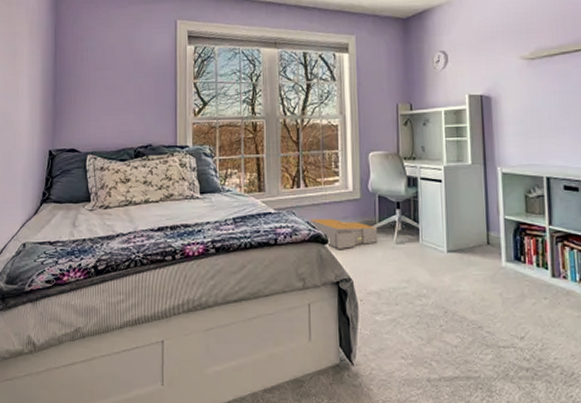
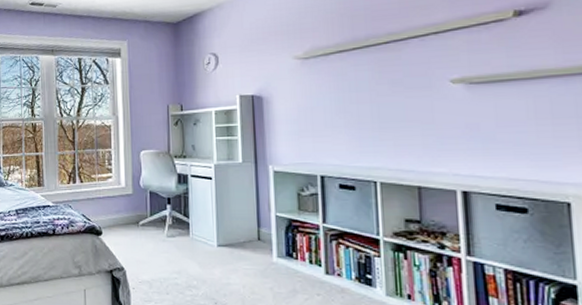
architectural model: present [309,218,379,249] -> none [84,212,150,240]

